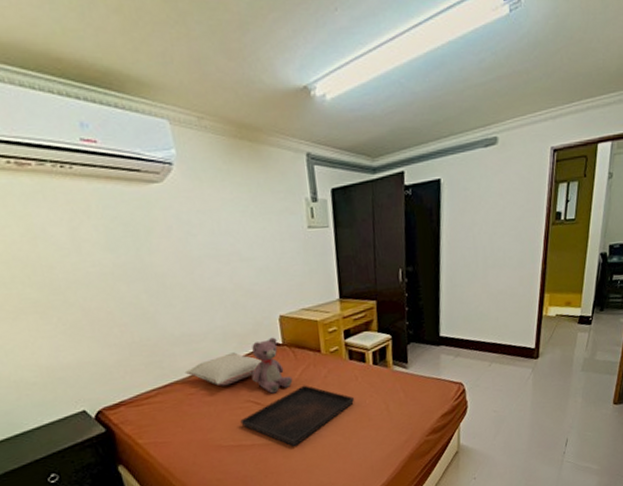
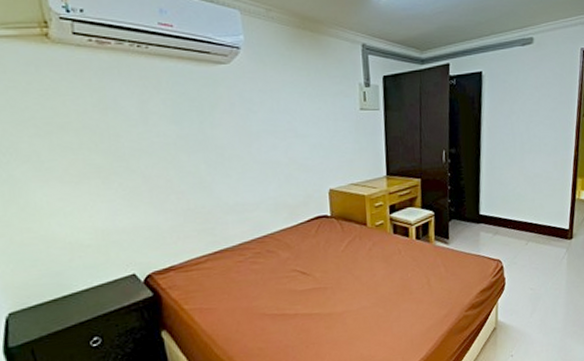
pillow: present [184,352,262,386] -> none [235,222,310,255]
serving tray: present [240,385,355,447] -> none [285,256,398,318]
teddy bear: present [252,337,293,394] -> none [299,209,339,264]

